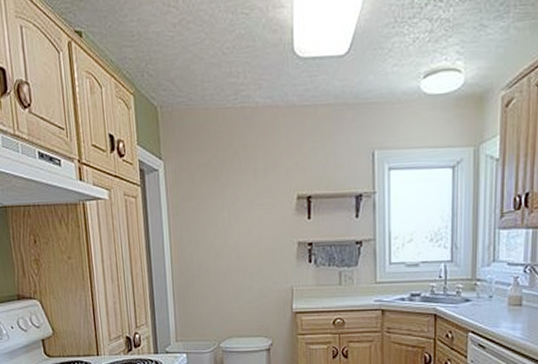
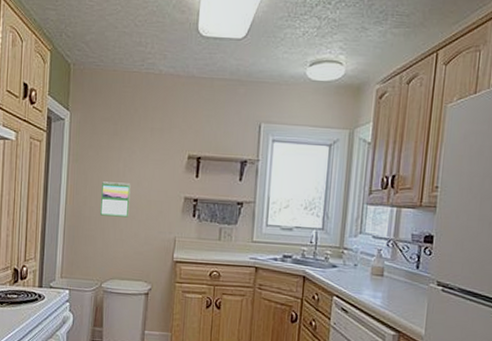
calendar: none [207,233,240,272] -> present [99,181,131,218]

